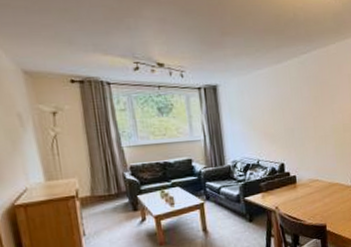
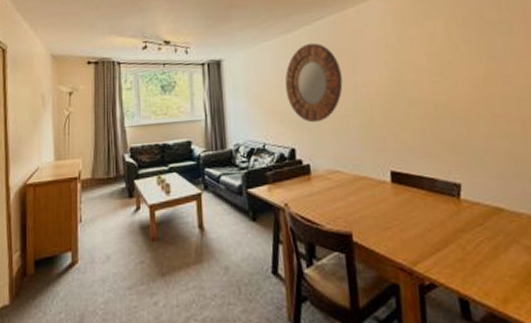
home mirror: none [275,74,323,142] -> present [284,43,343,123]

